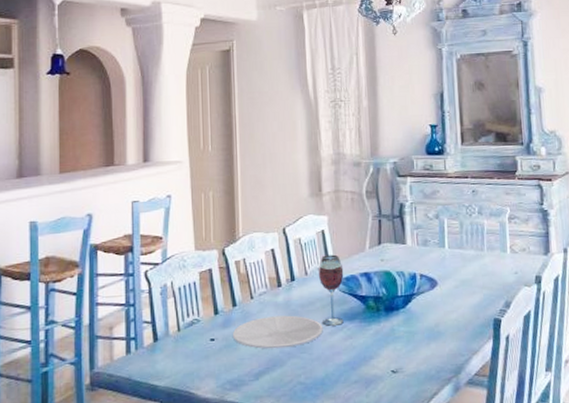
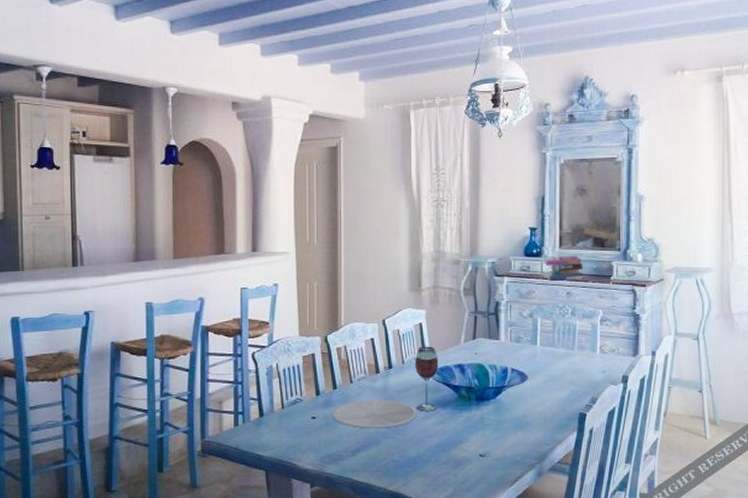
books: none [443,151,487,180] -> present [540,255,583,282]

